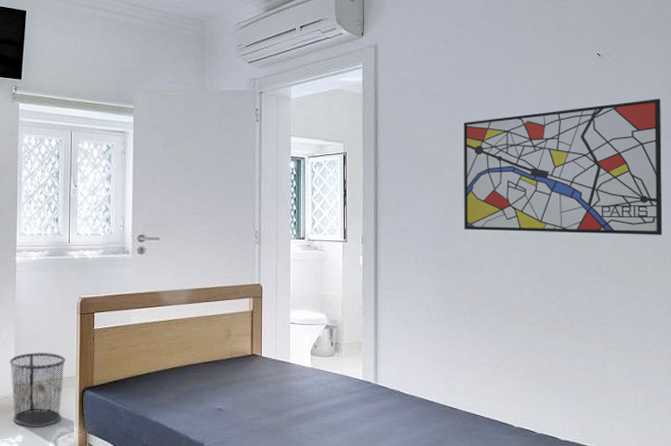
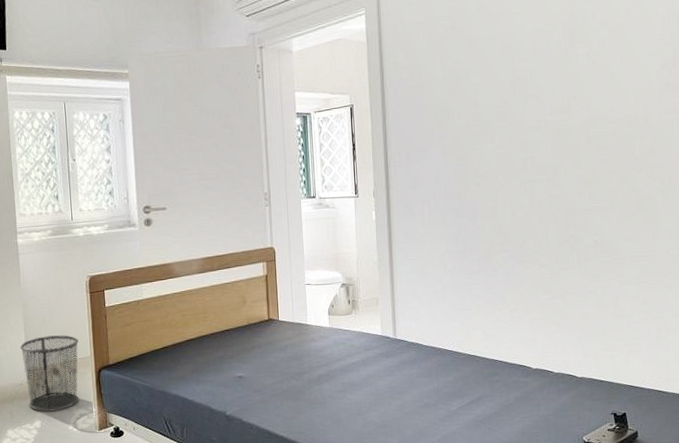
wall art: present [463,99,663,235] -> none [471,27,672,176]

